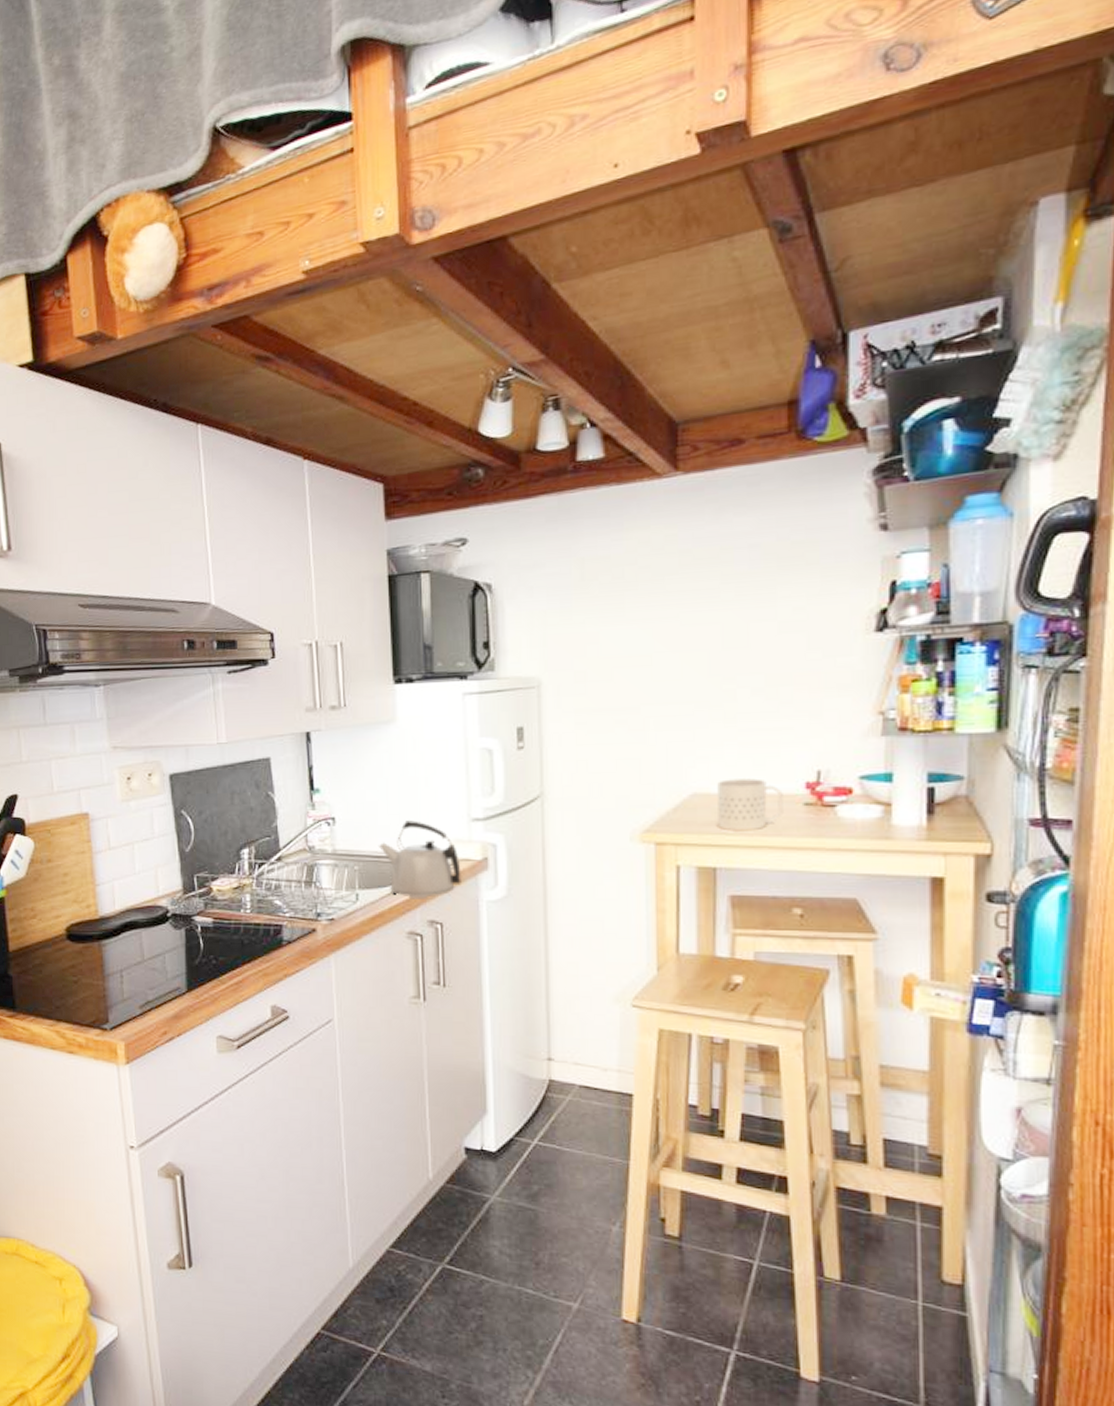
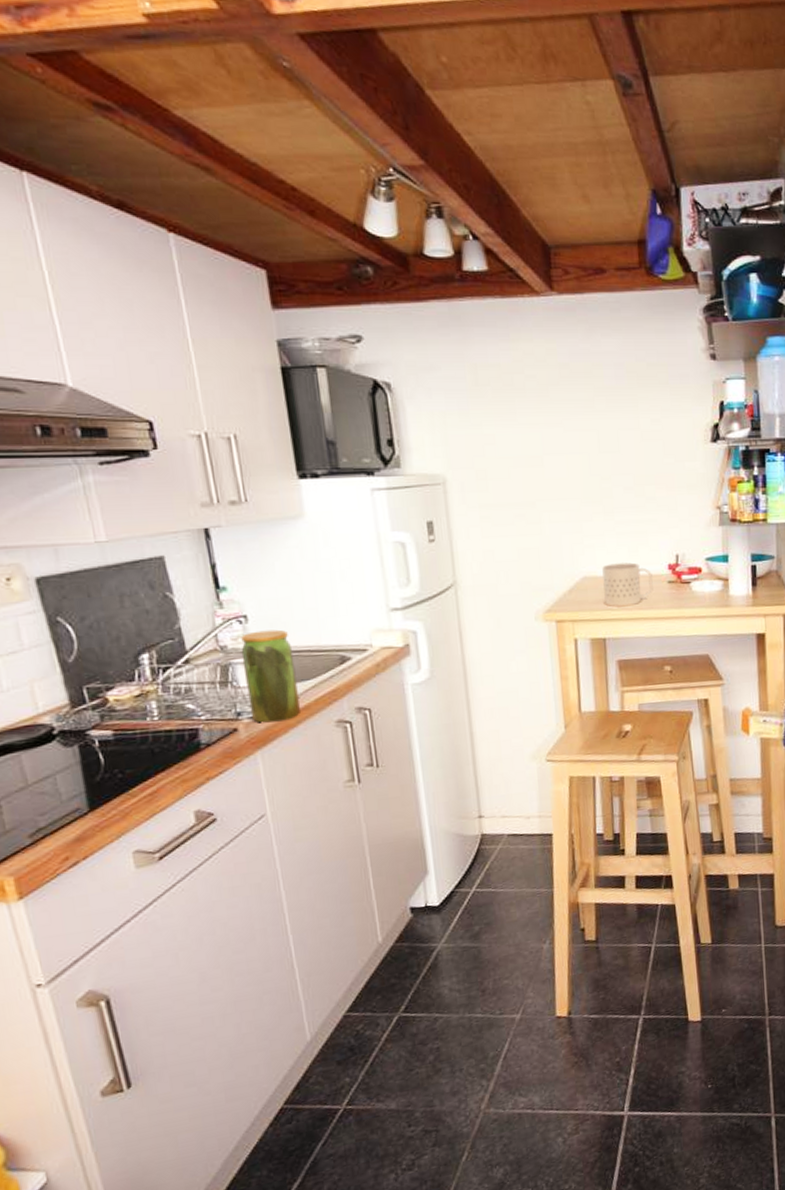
jar: none [326,833,376,928] -> present [241,629,301,724]
kettle: present [378,820,461,900] -> none [296,613,386,690]

